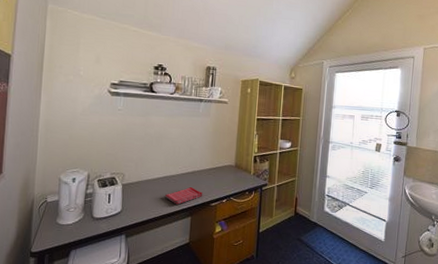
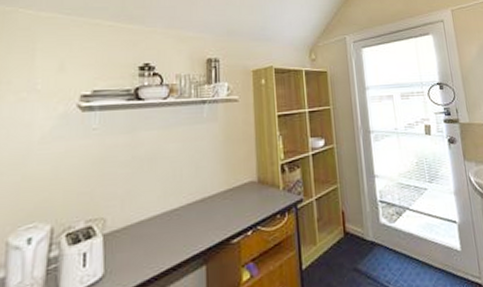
dish towel: present [164,187,202,205] -> none [165,222,218,251]

